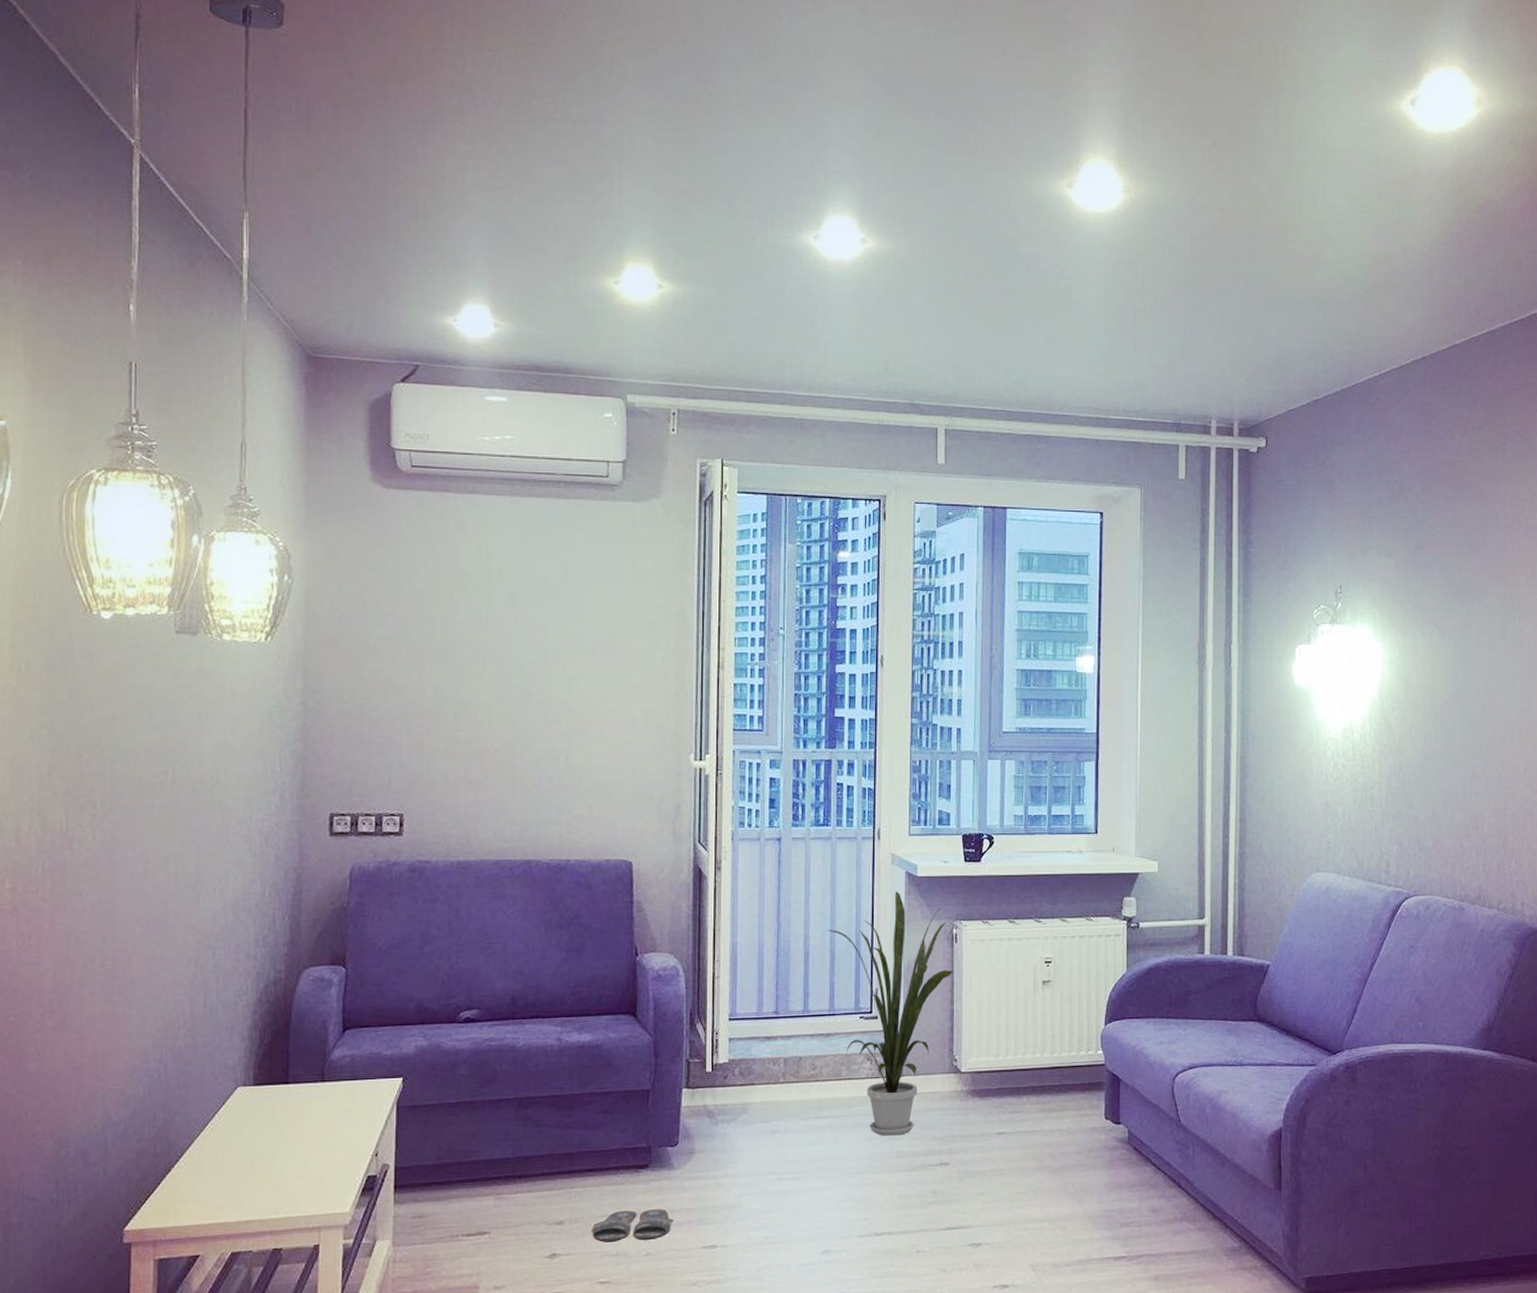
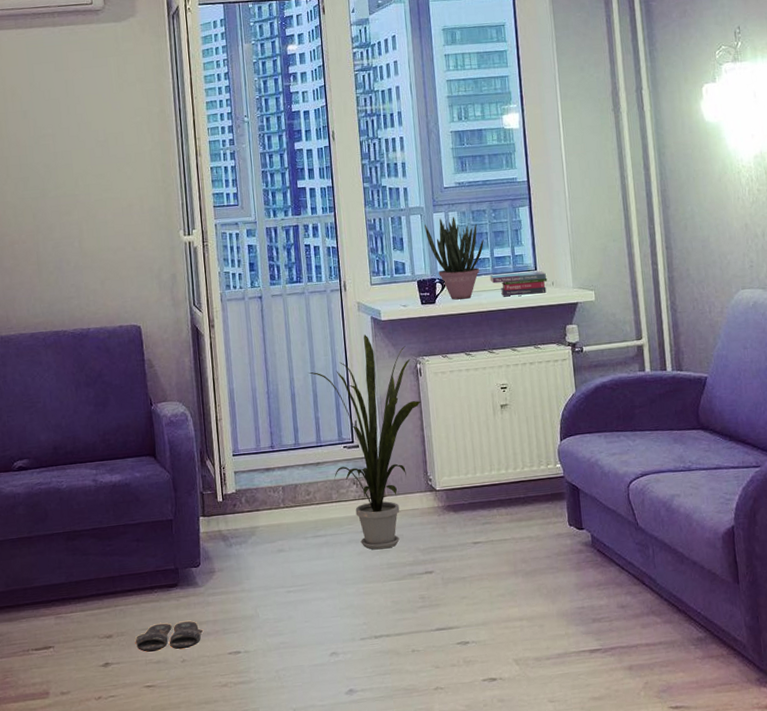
potted plant: none [977,766,1042,861] -> present [425,216,484,301]
books: none [1044,834,1108,861] -> present [490,271,548,297]

